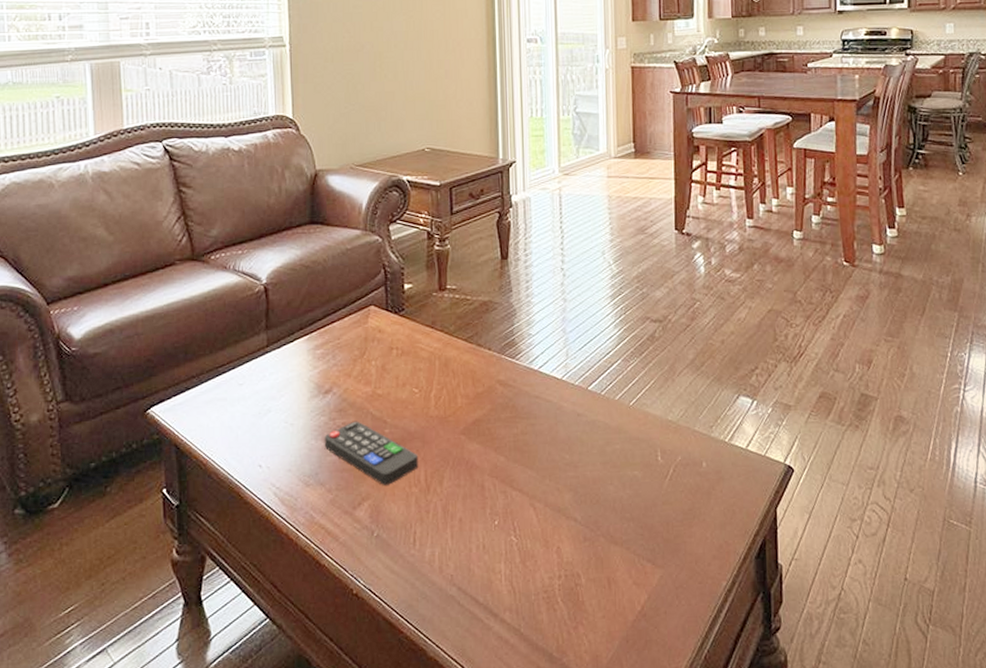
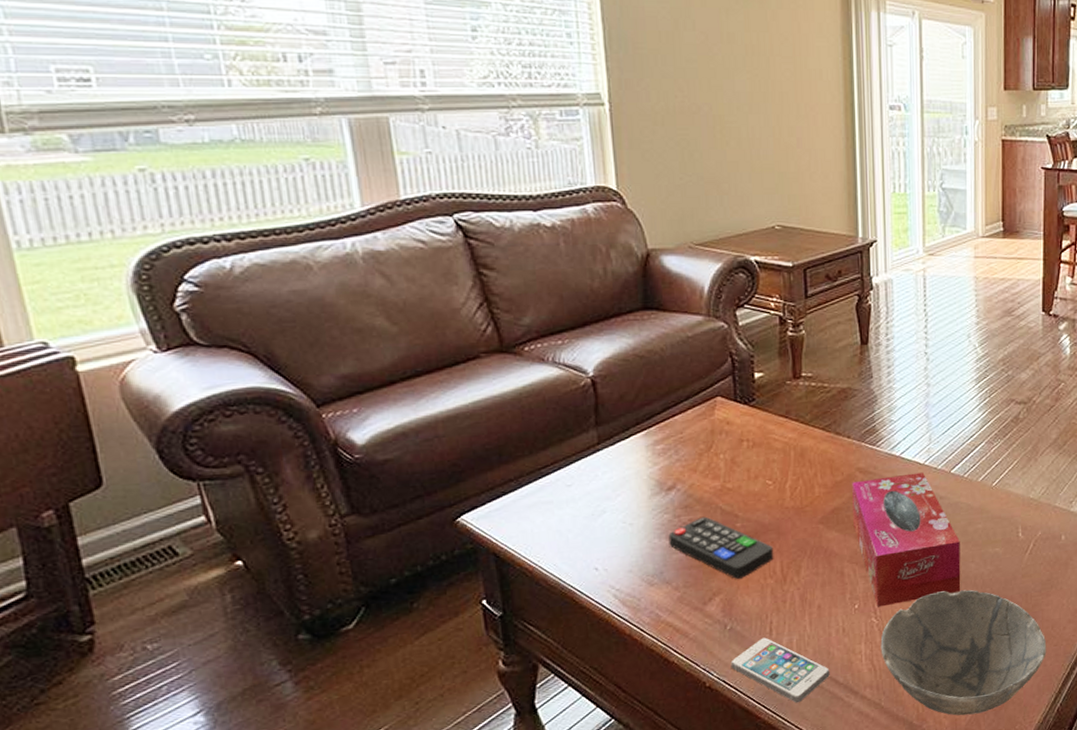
smartphone: none [376,547,470,621] -> present [730,637,830,703]
tissue box: none [492,388,600,525] -> present [852,472,961,607]
bowl: none [520,513,691,653] -> present [880,589,1047,716]

